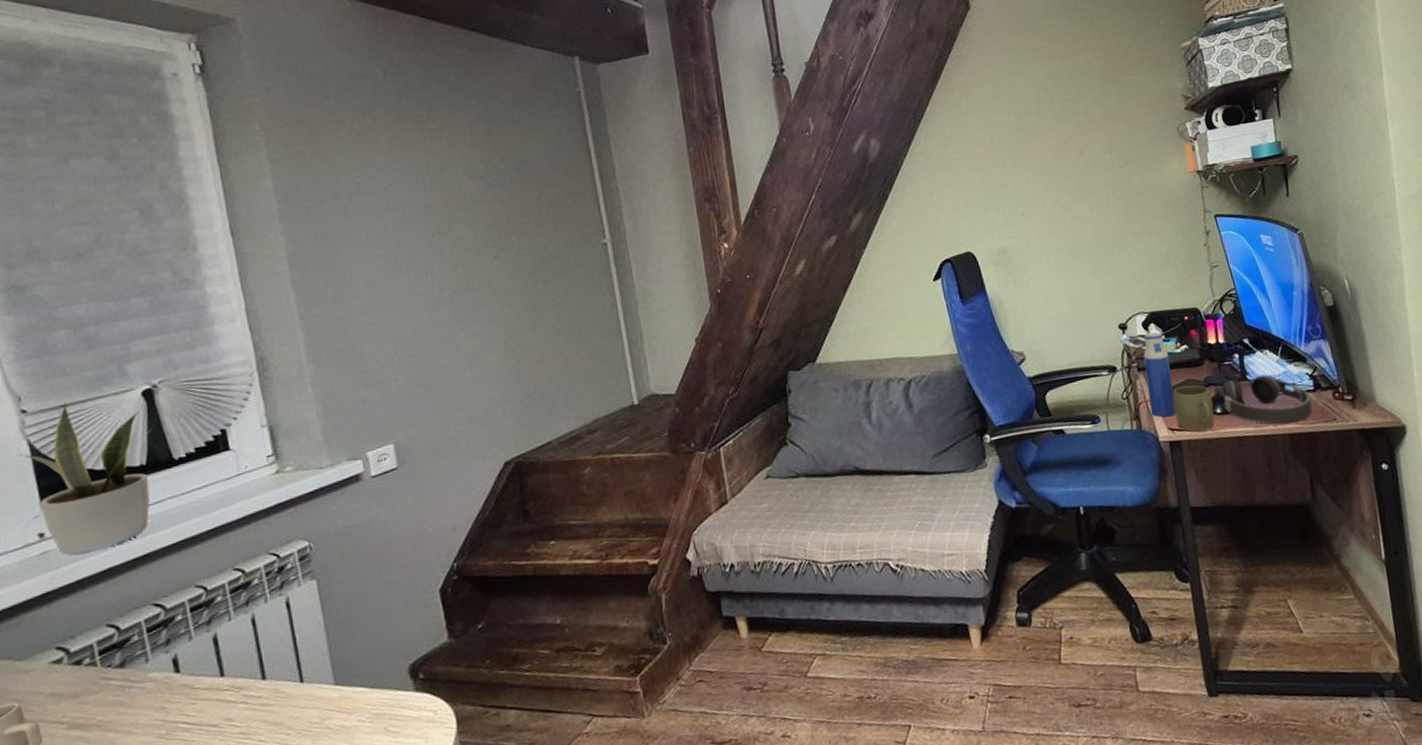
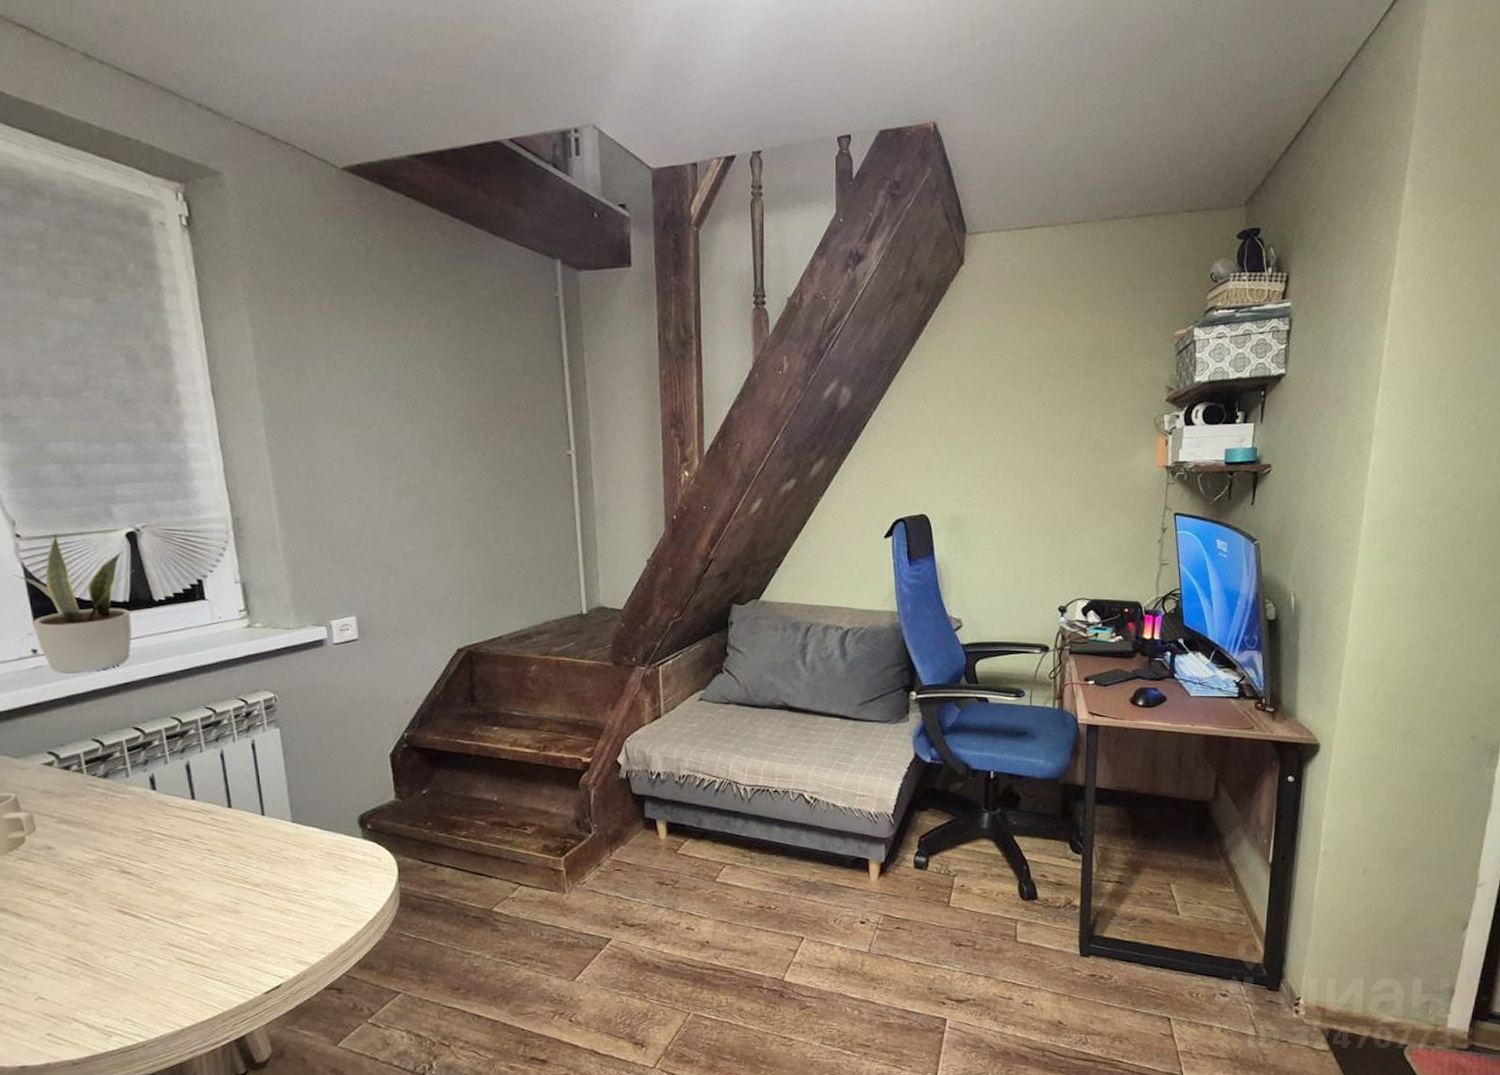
water bottle: present [1143,332,1175,418] -> none [1074,619,1102,701]
mug: present [1172,385,1215,432] -> none [1097,674,1137,720]
headphones: present [1213,375,1312,424] -> none [1139,675,1234,725]

